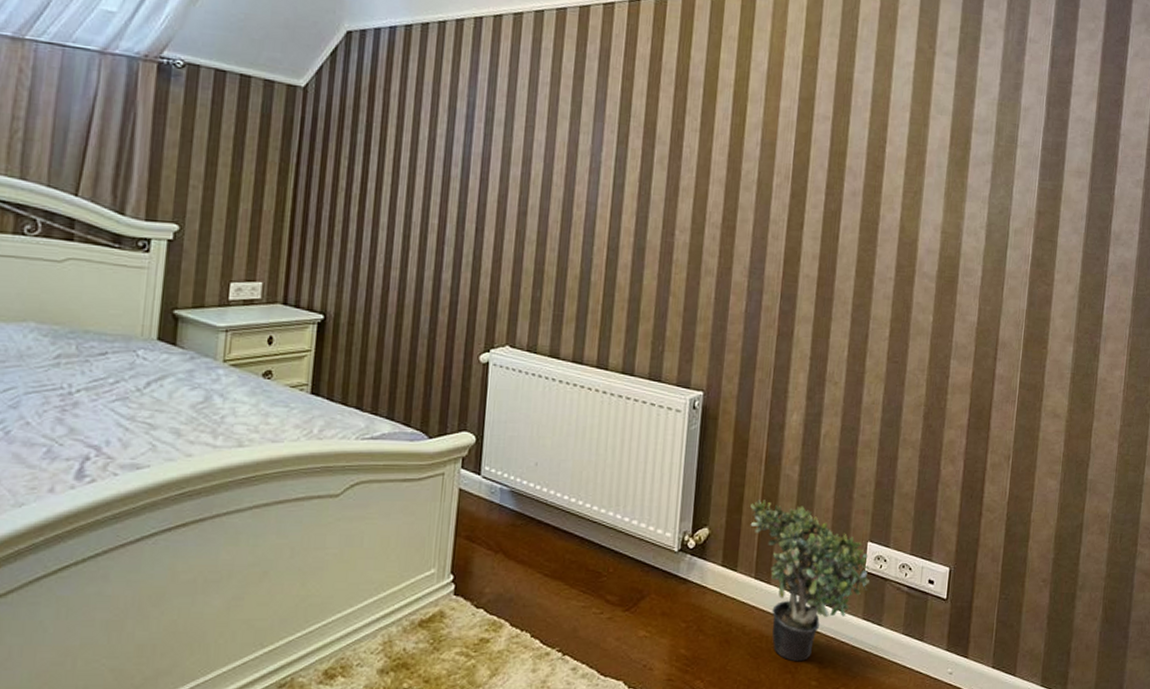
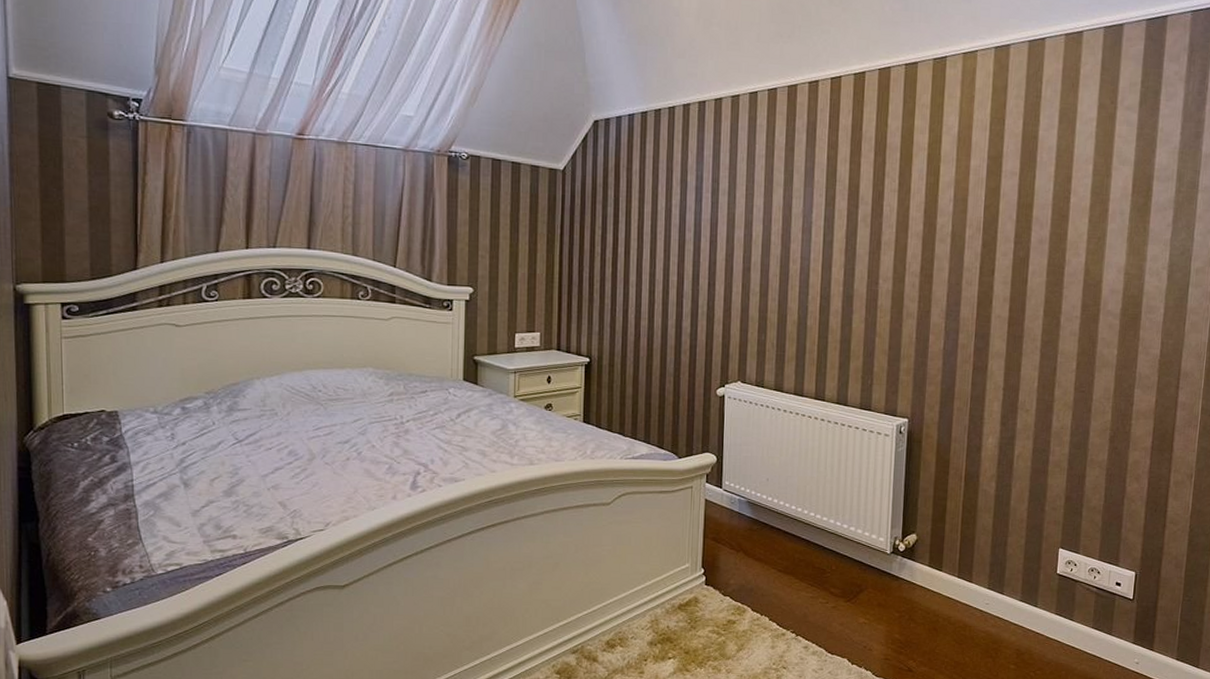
potted plant: present [750,499,871,662] -> none [953,511,1062,649]

